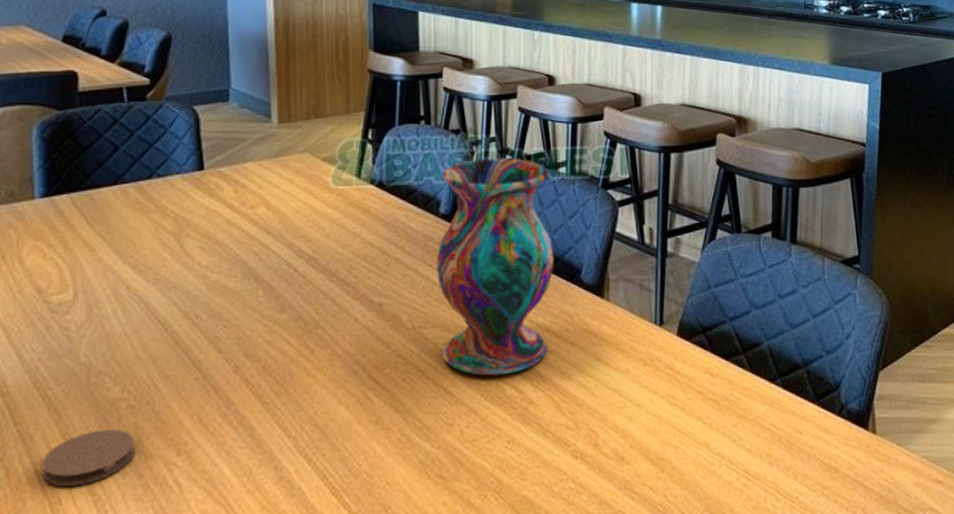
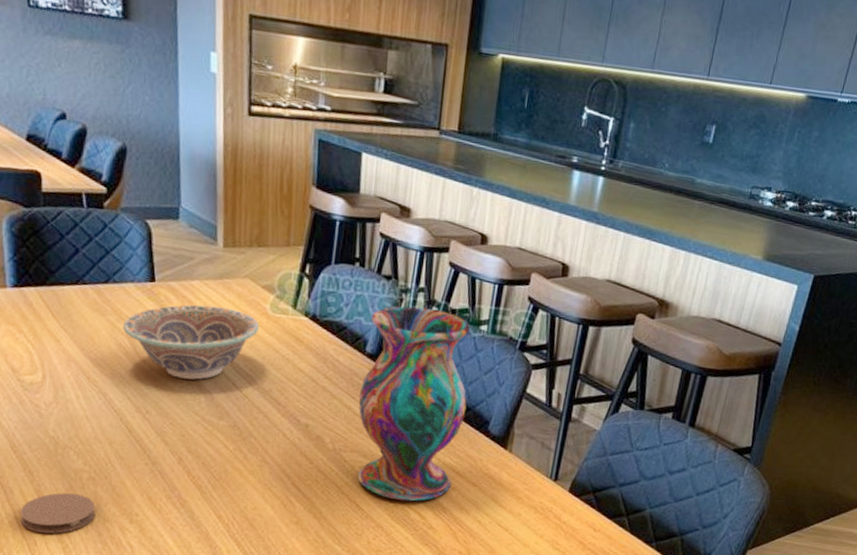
decorative bowl: none [168,187,322,273] -> present [123,305,260,380]

